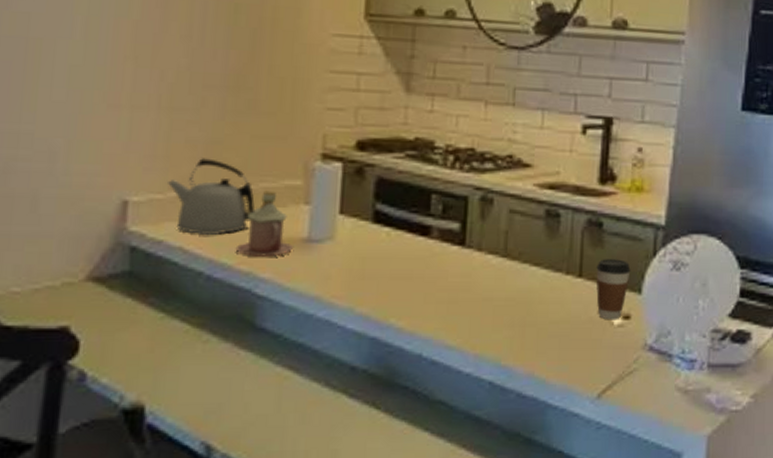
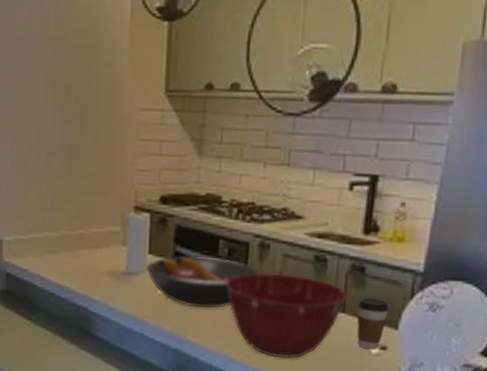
kettle: present [166,158,255,235] -> none [27,209,87,267]
mug: present [235,190,293,257] -> none [75,234,115,284]
fruit bowl: none [334,216,486,281] -> present [145,256,263,309]
mixing bowl: none [440,233,585,339] -> present [226,273,348,359]

